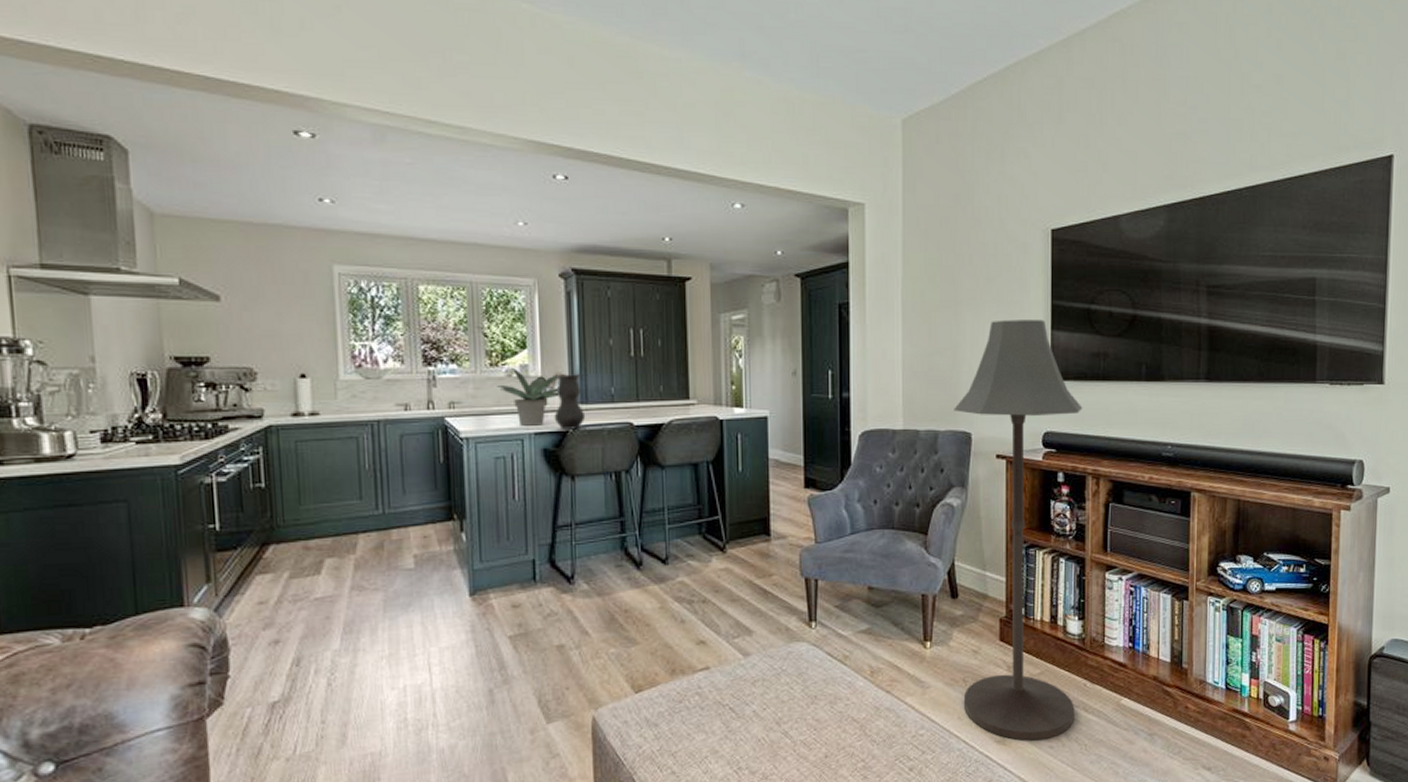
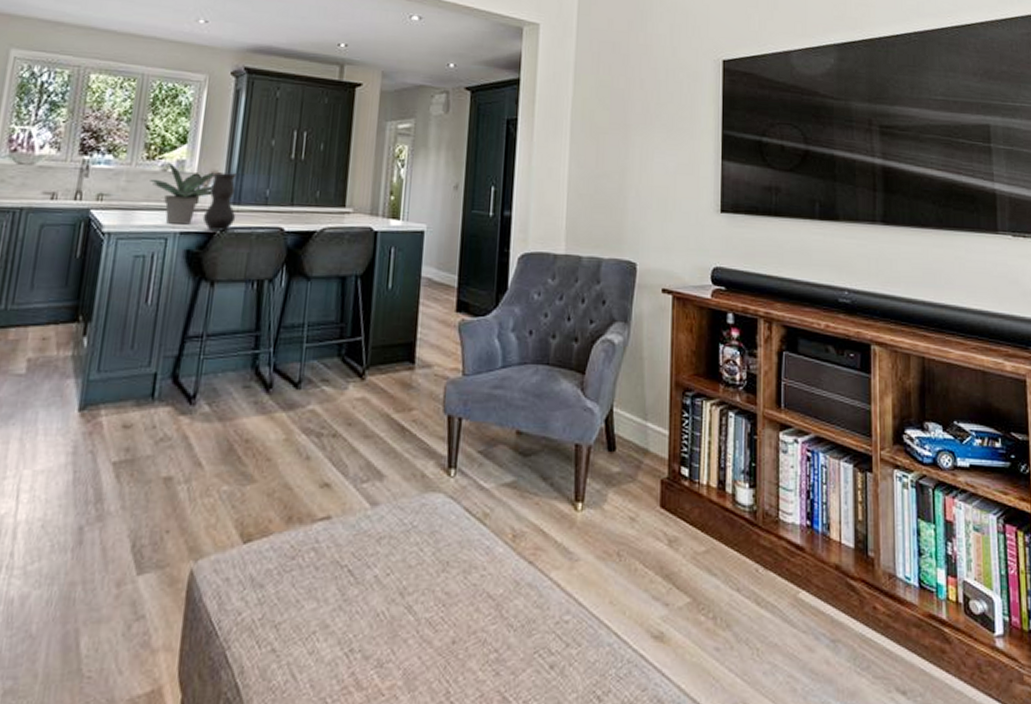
floor lamp: present [954,320,1083,741] -> none [617,146,754,639]

